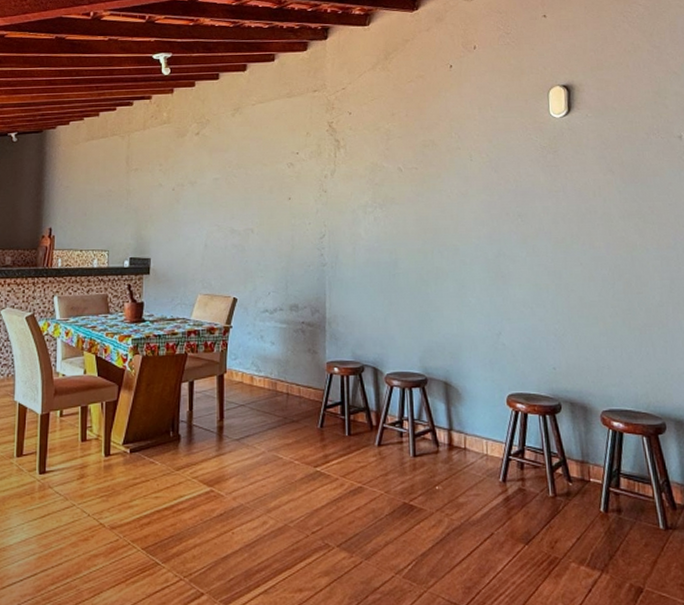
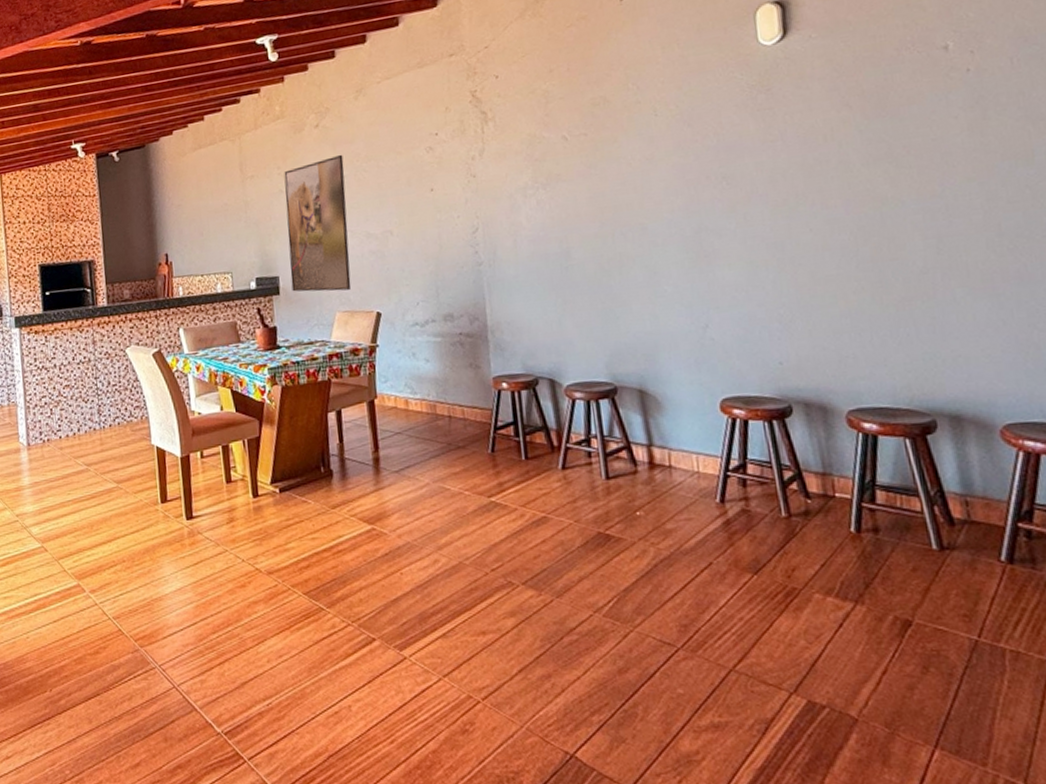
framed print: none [161,160,218,276] -> present [284,154,352,292]

